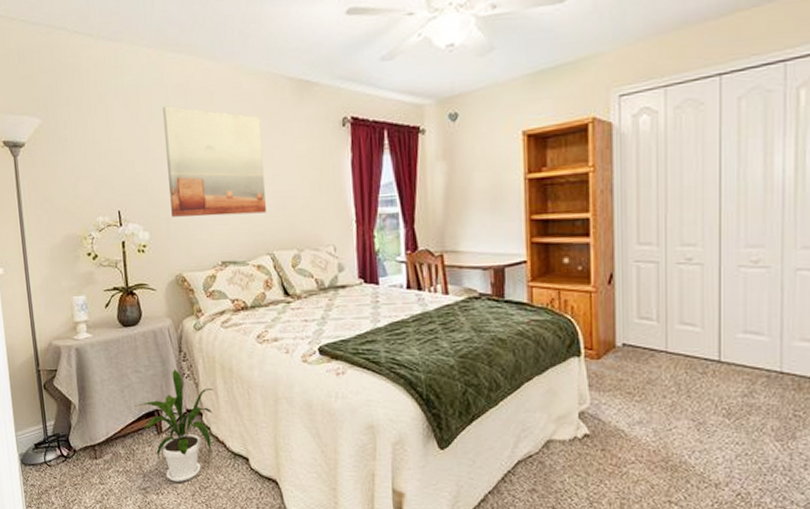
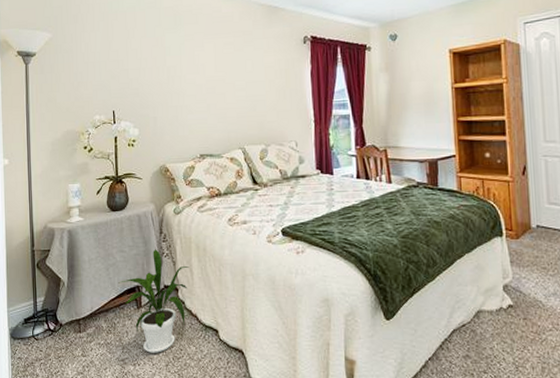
wall art: present [163,106,266,217] -> none [155,25,239,116]

